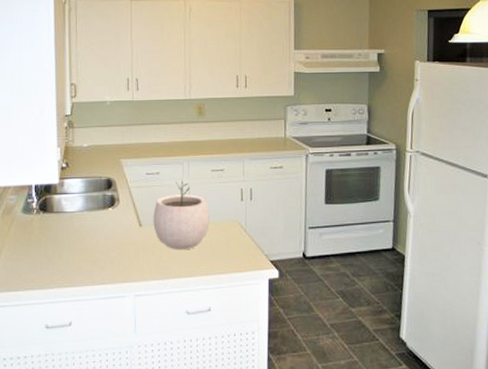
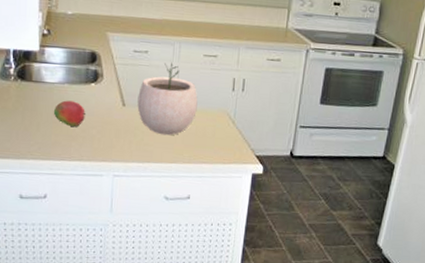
fruit: none [74,227,106,251] -> present [53,100,87,127]

